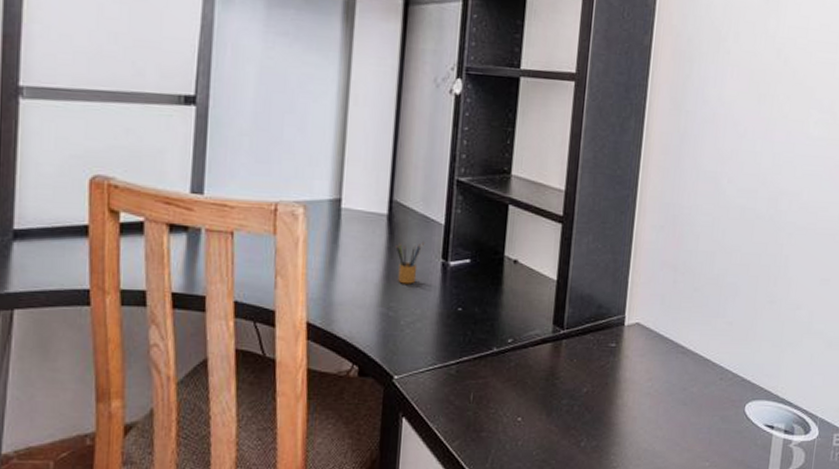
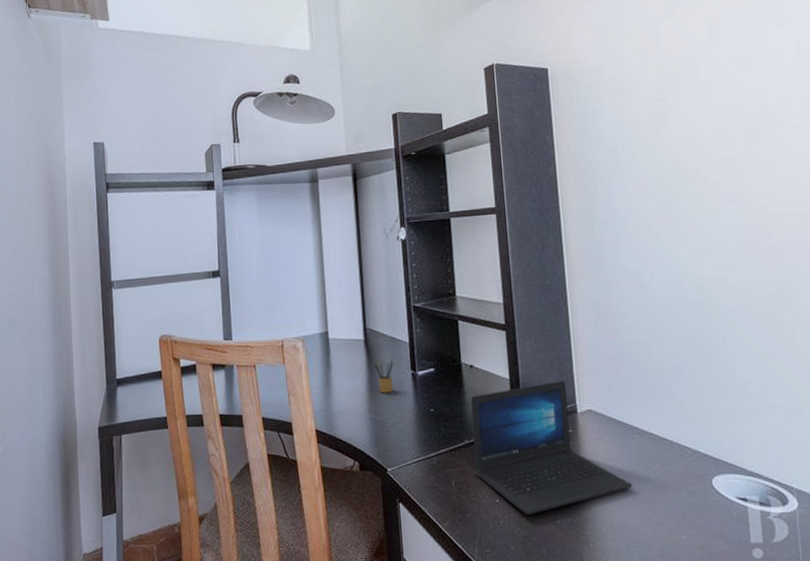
laptop: none [499,288,667,436] -> present [470,380,632,515]

